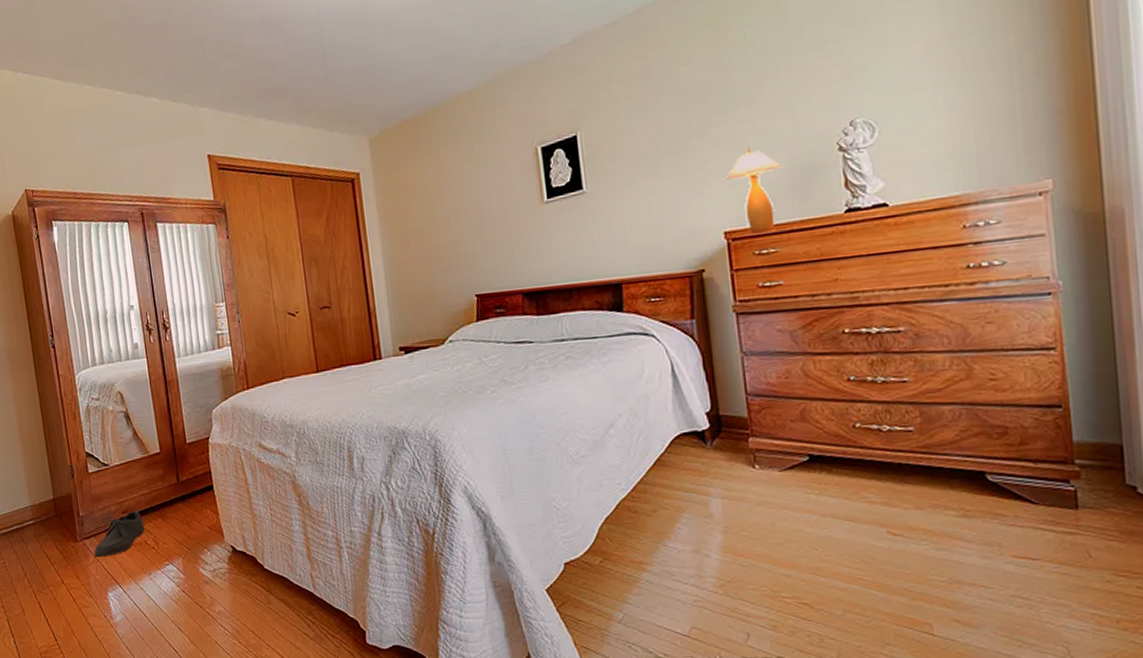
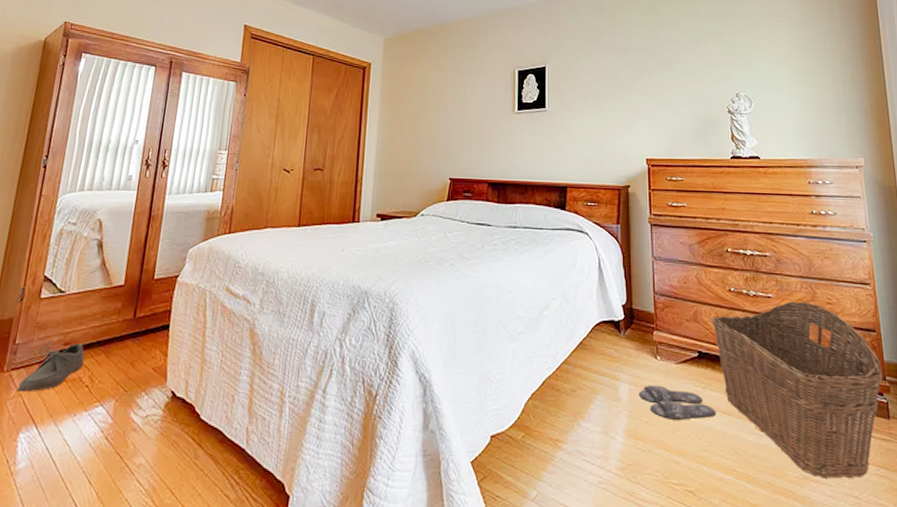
table lamp: present [726,146,782,234] -> none [650,98,690,164]
slippers: none [734,496,835,532] -> present [638,384,716,420]
wicker basket: none [825,381,1071,581] -> present [712,301,883,479]

